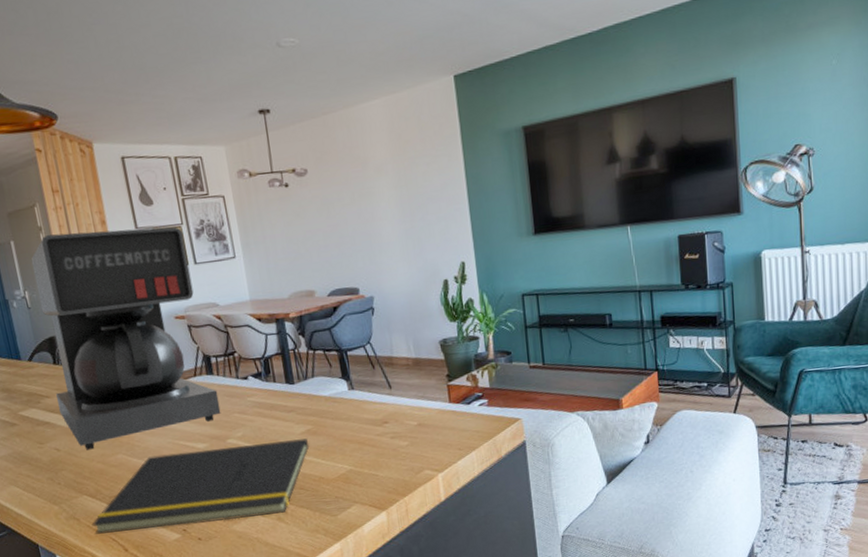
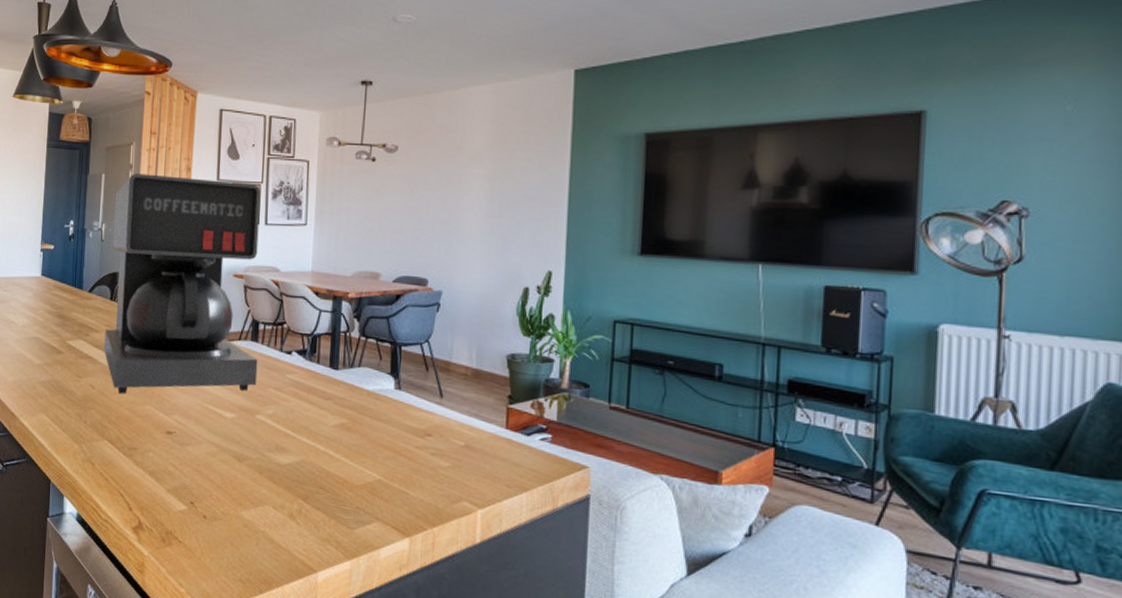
notepad: present [91,438,310,535] -> none [104,414,340,511]

